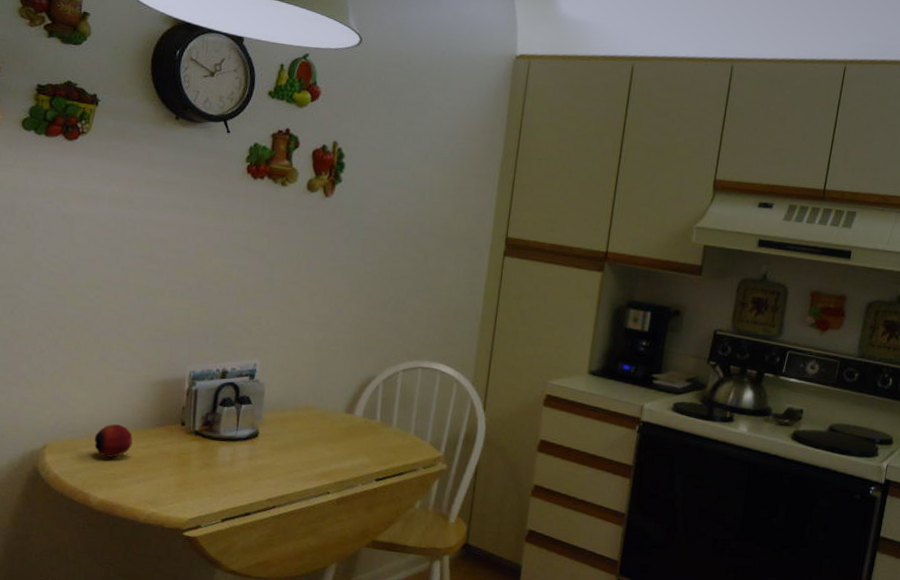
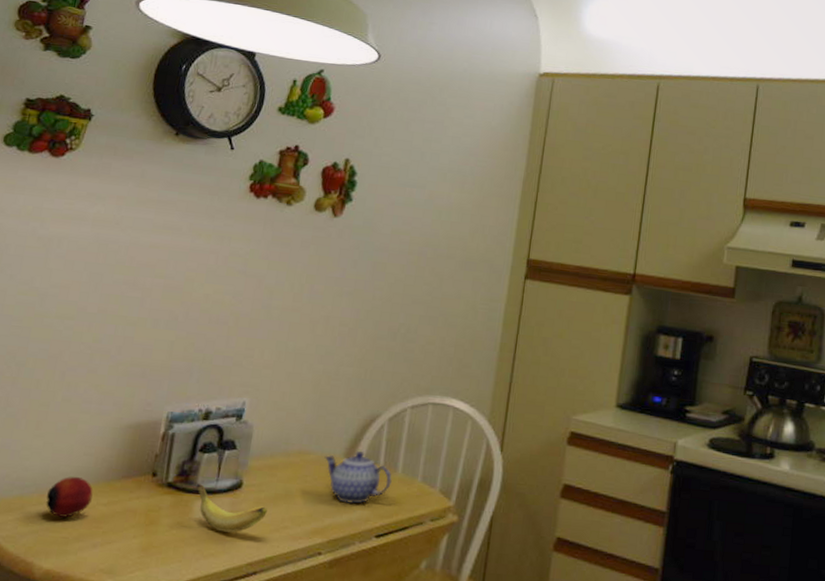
banana: none [219,432,281,474] -> present [195,484,267,533]
teapot: none [328,407,388,452] -> present [324,450,392,504]

